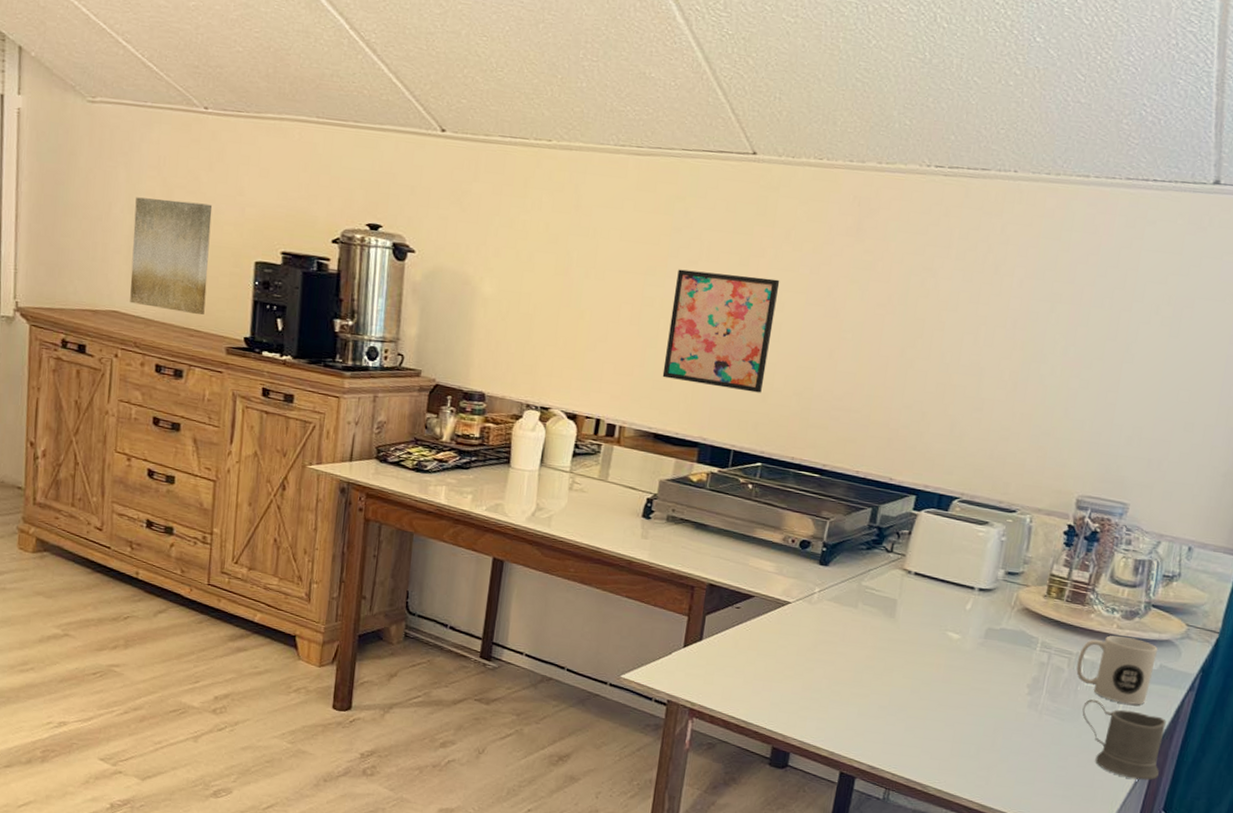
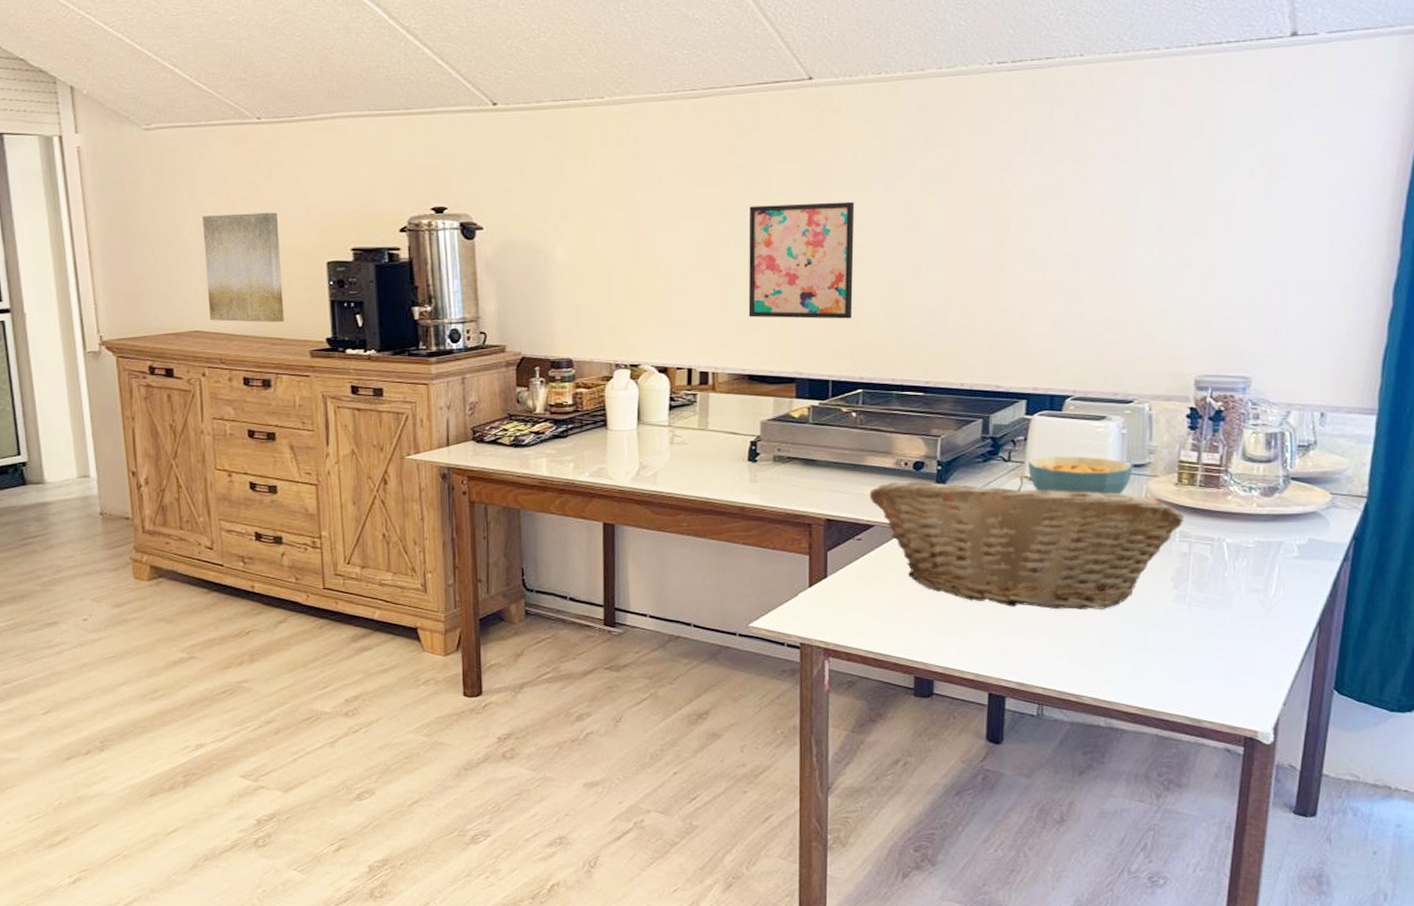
fruit basket: none [753,556,1048,706] -> present [869,477,1183,610]
cereal bowl: none [908,553,1007,598] -> present [1028,456,1133,494]
mug: present [1076,635,1158,705] -> none [1221,514,1303,584]
mug: present [1082,698,1166,781] -> none [1233,583,1324,661]

